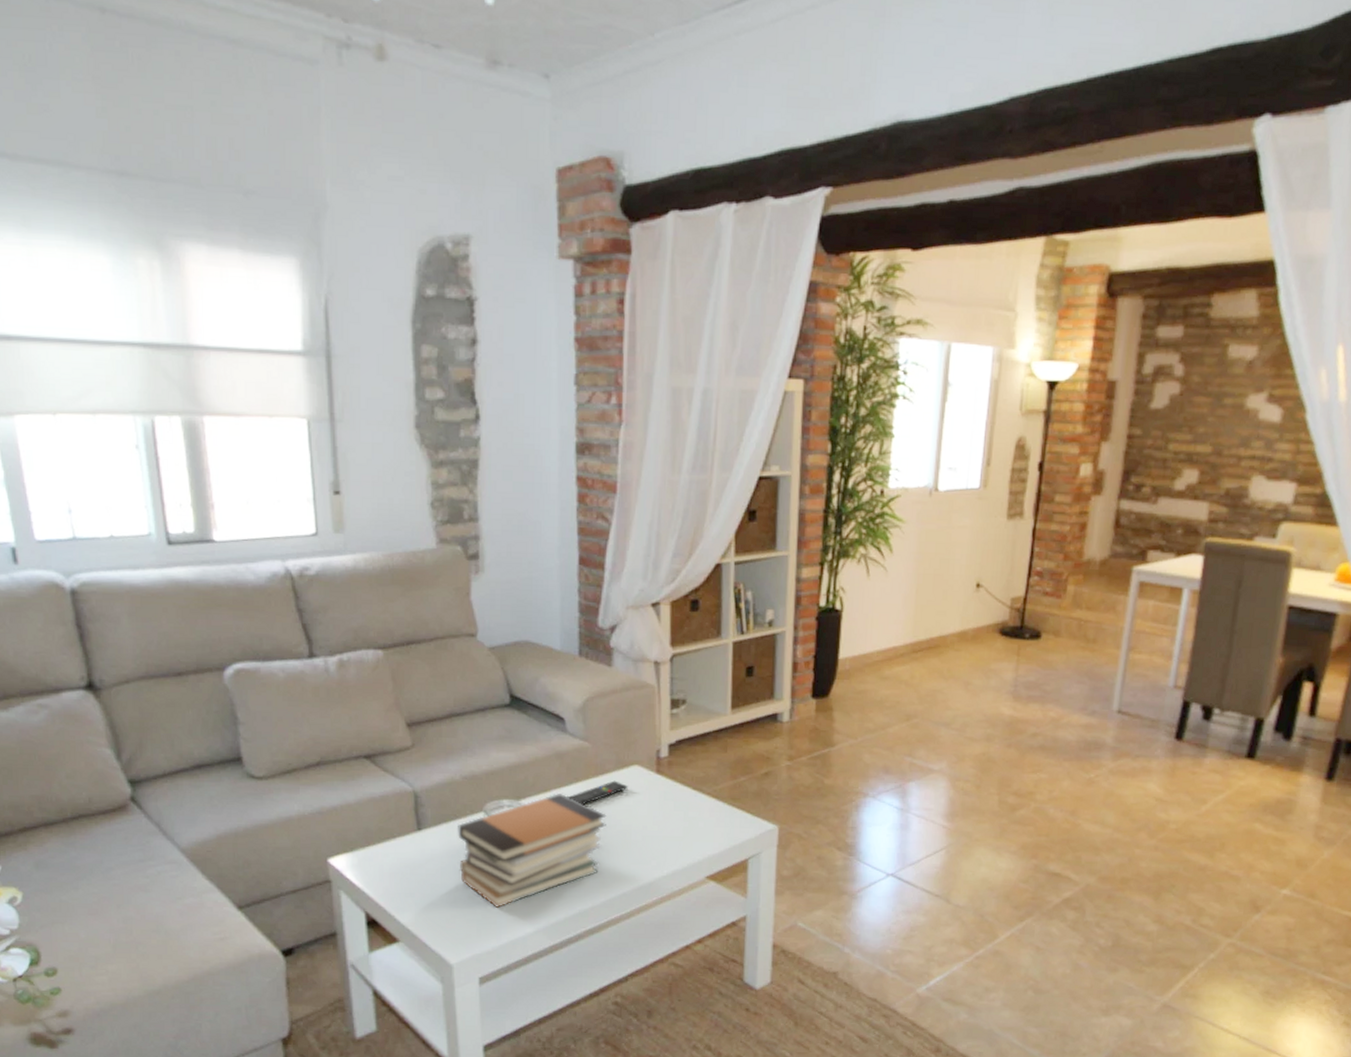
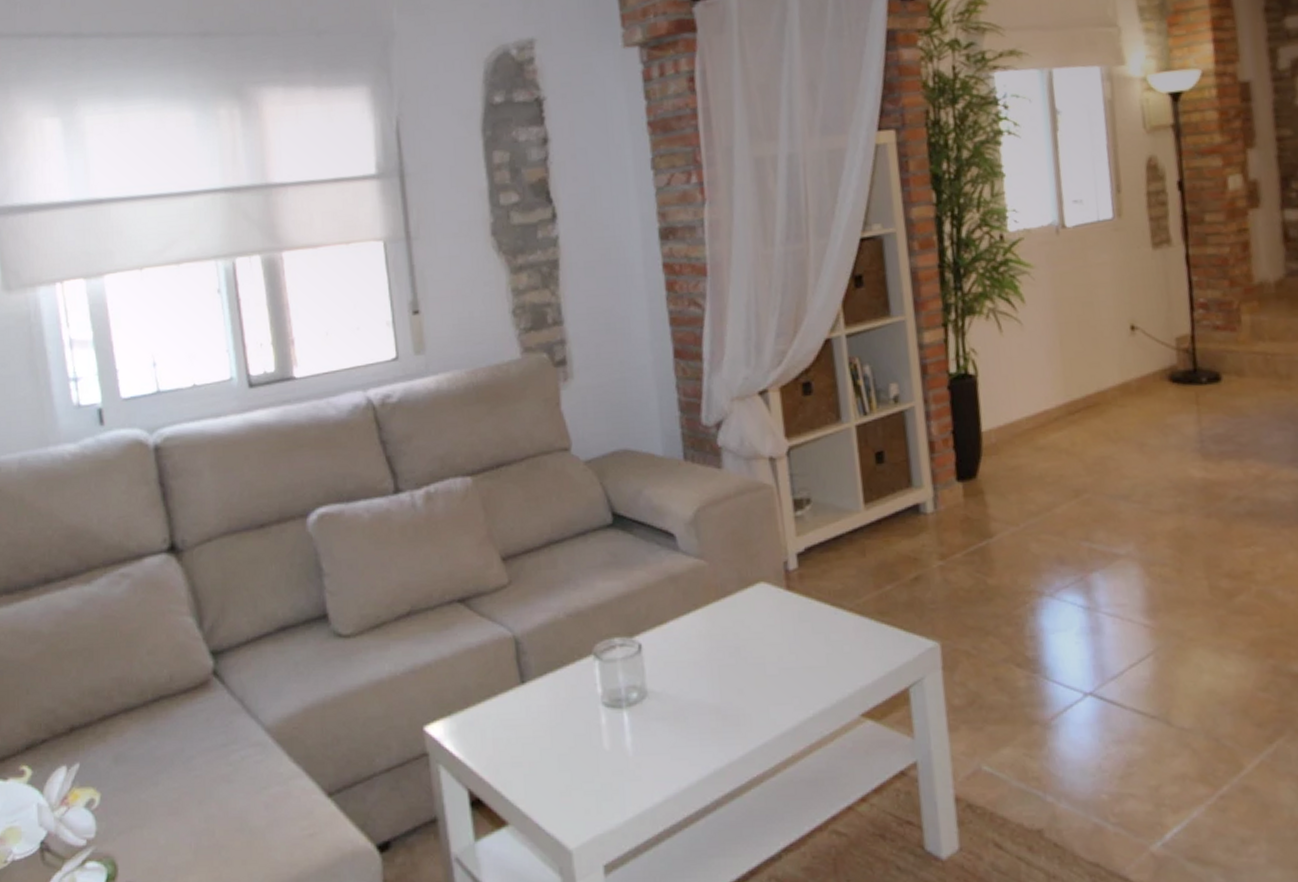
book stack: present [458,792,607,908] -> none [565,624,735,773]
remote control: present [567,780,628,805] -> none [686,603,756,636]

